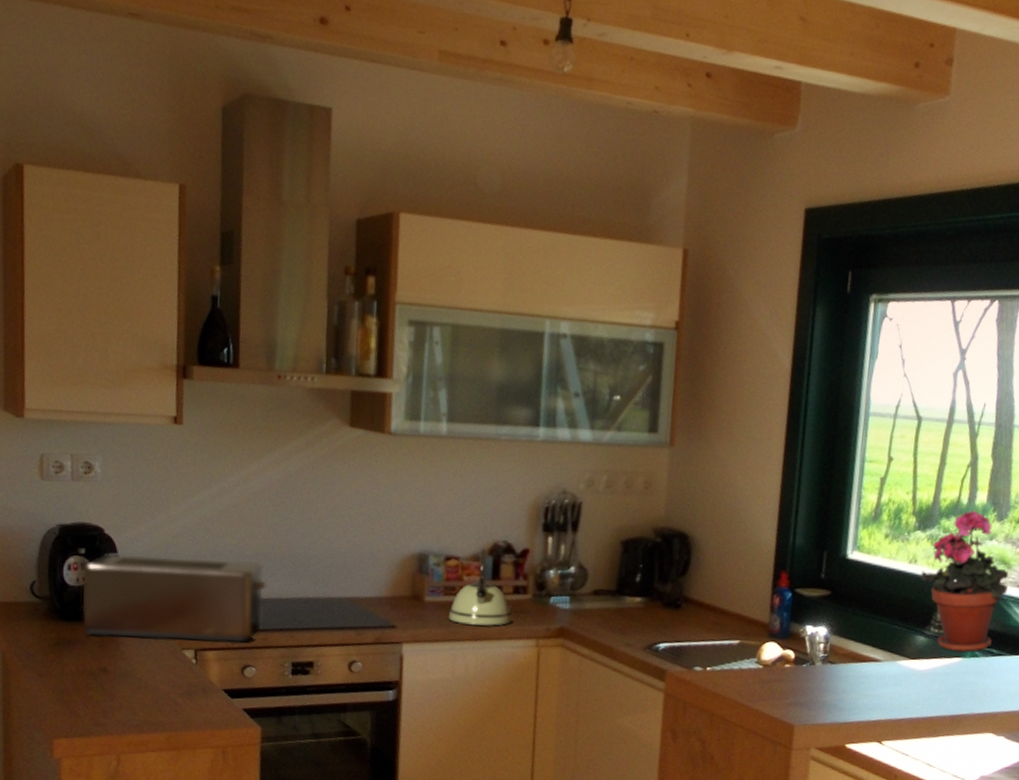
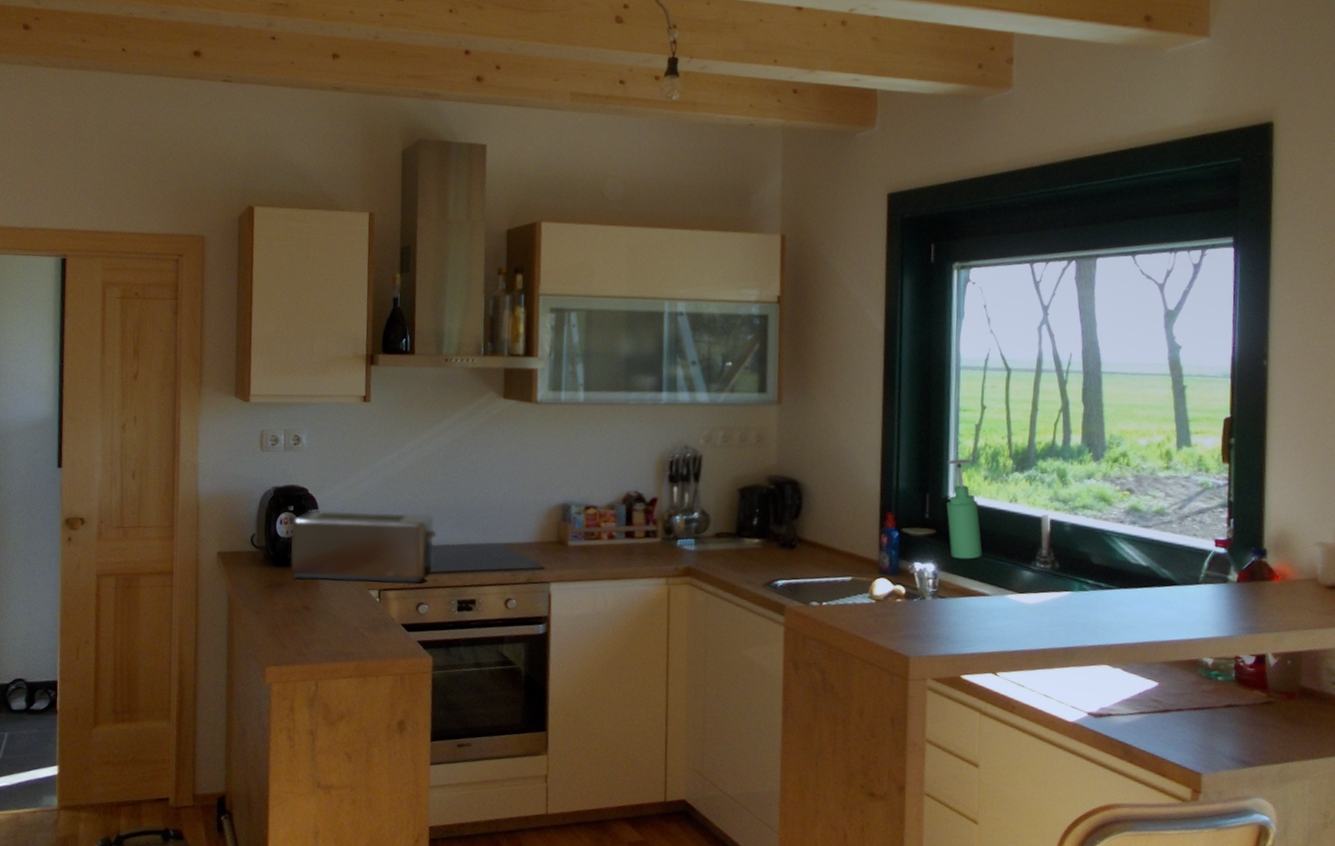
kettle: present [448,547,513,627] -> none [588,497,645,567]
soap dispenser: none [843,514,878,623] -> present [946,459,983,559]
potted plant: present [920,510,1009,654] -> none [1022,451,1110,588]

